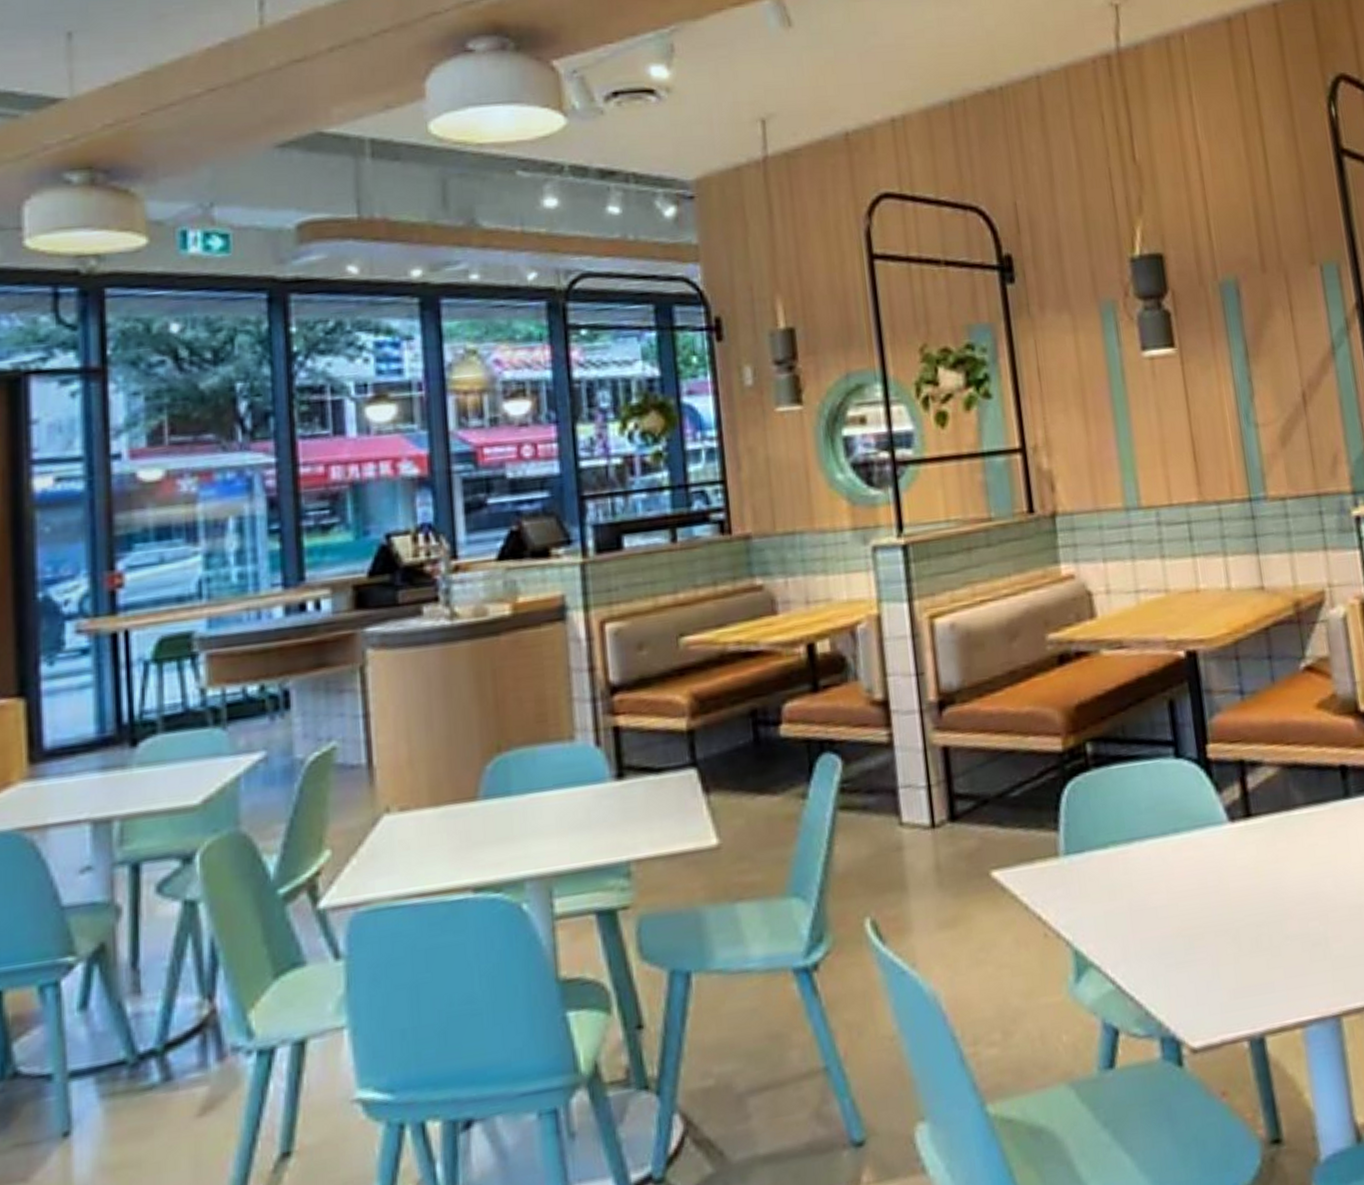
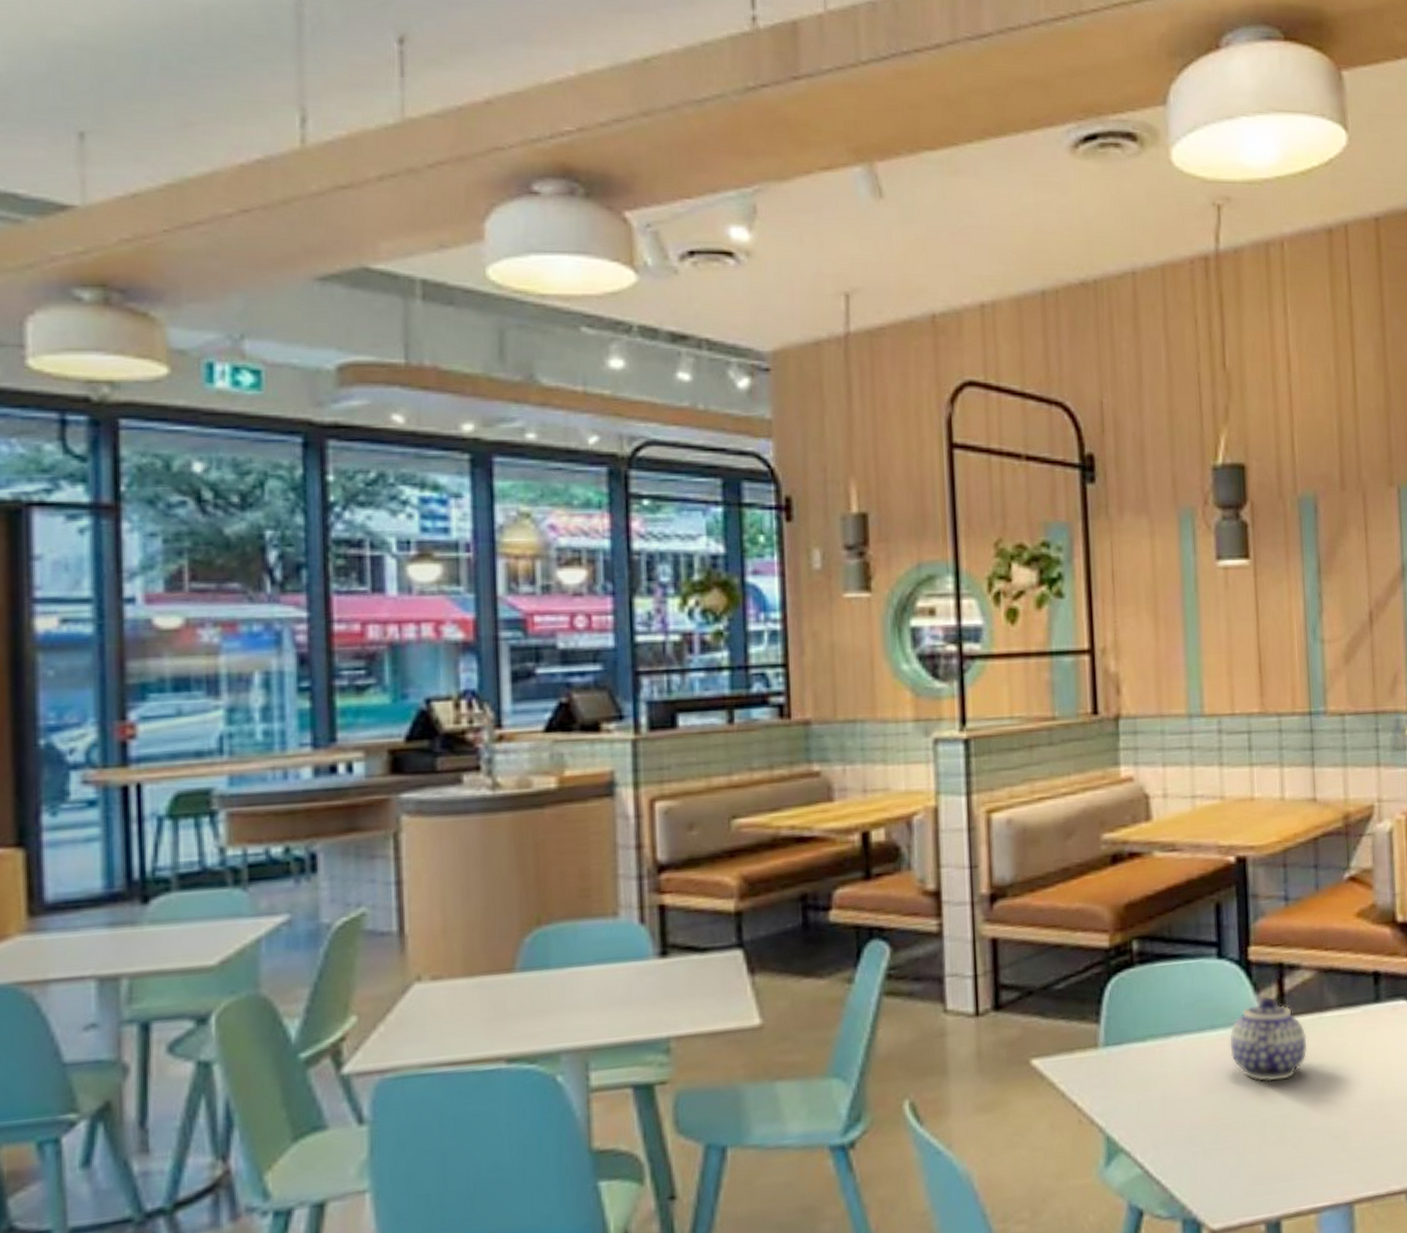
teapot: none [1194,795,1278,887] -> present [1230,996,1308,1082]

